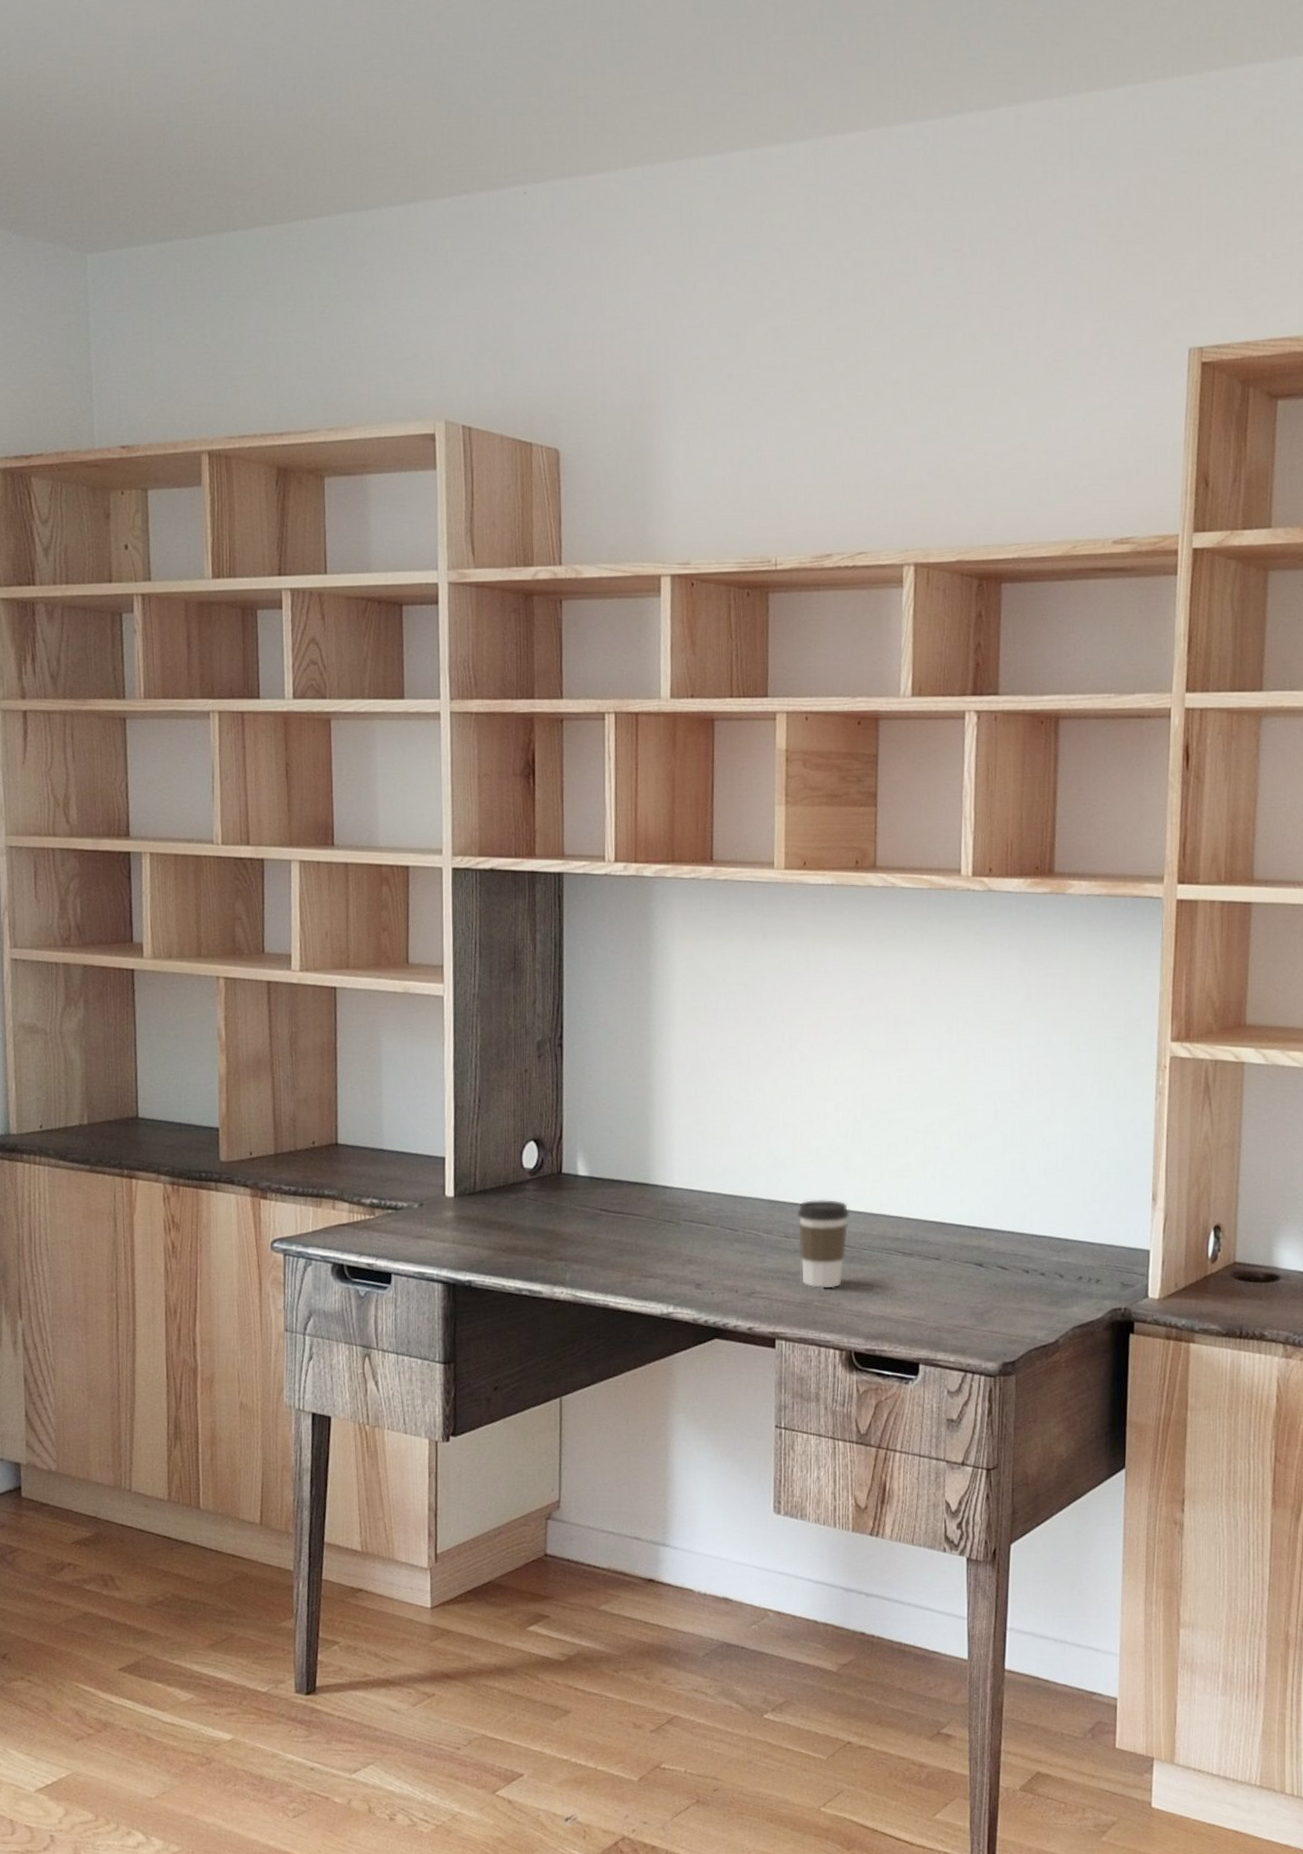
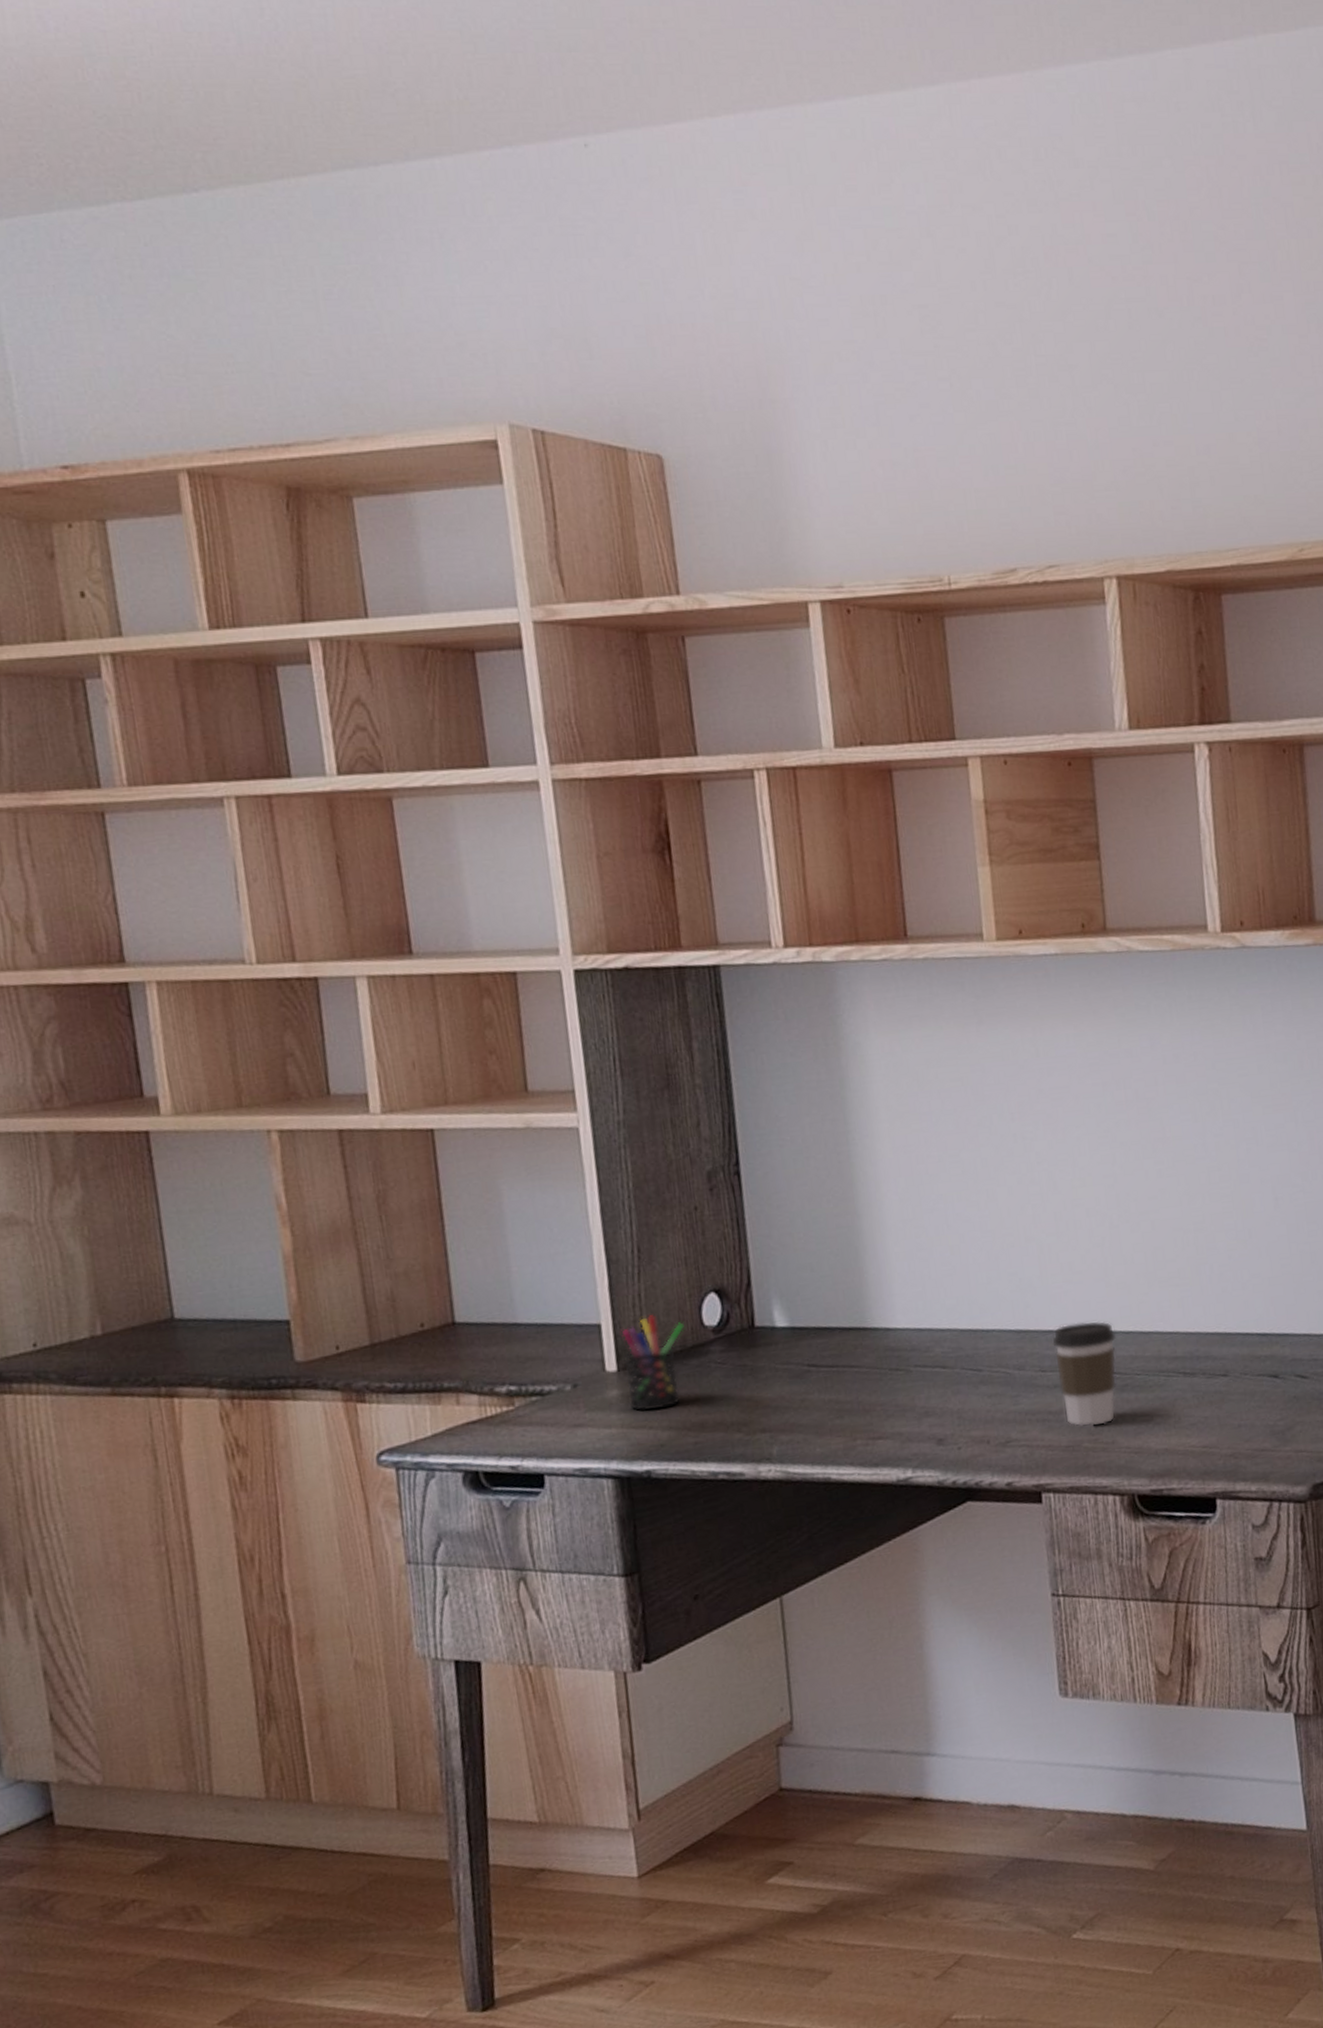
pen holder: none [459,1154,508,1232] -> present [622,1315,685,1411]

